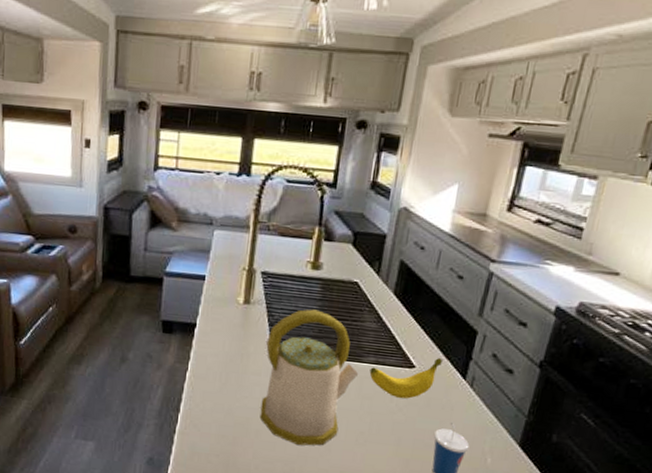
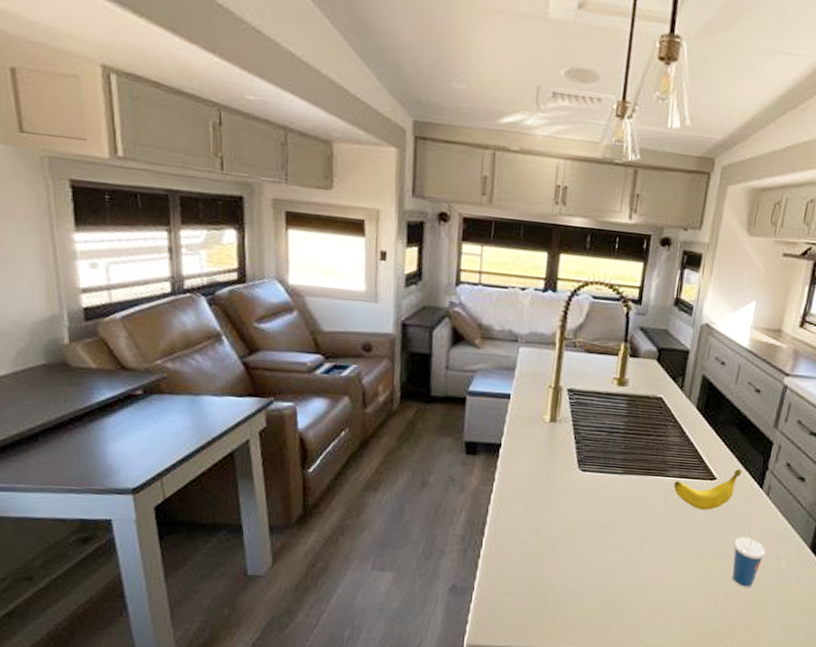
kettle: present [259,309,359,446] -> none [566,425,664,563]

